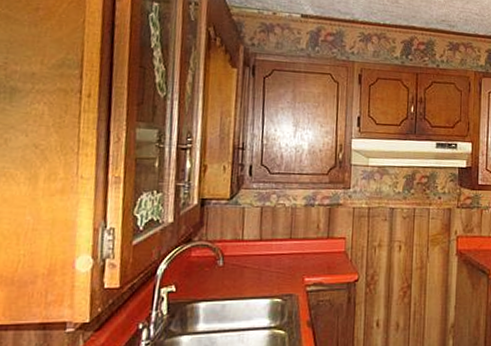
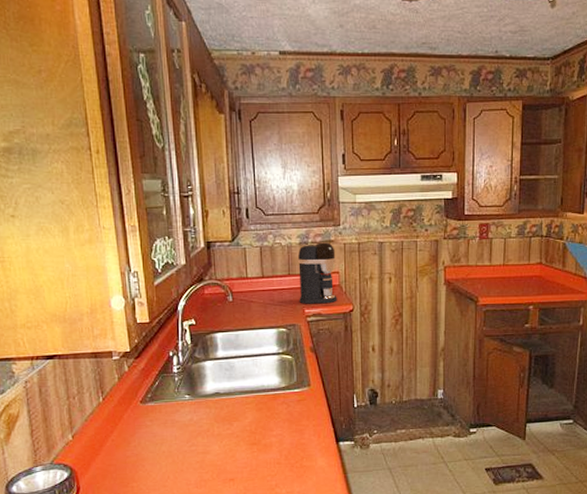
coffee maker: none [299,205,344,272] -> present [297,242,337,304]

